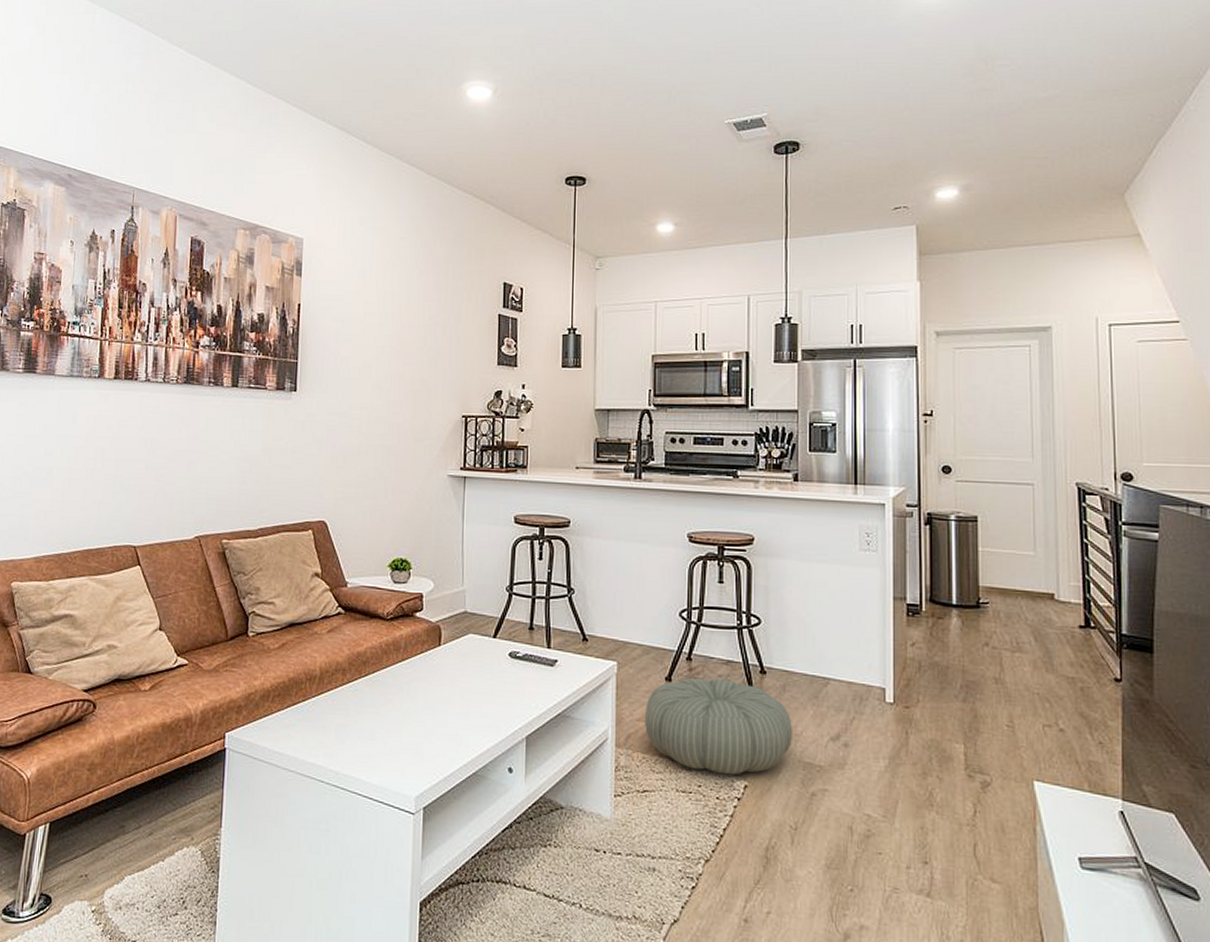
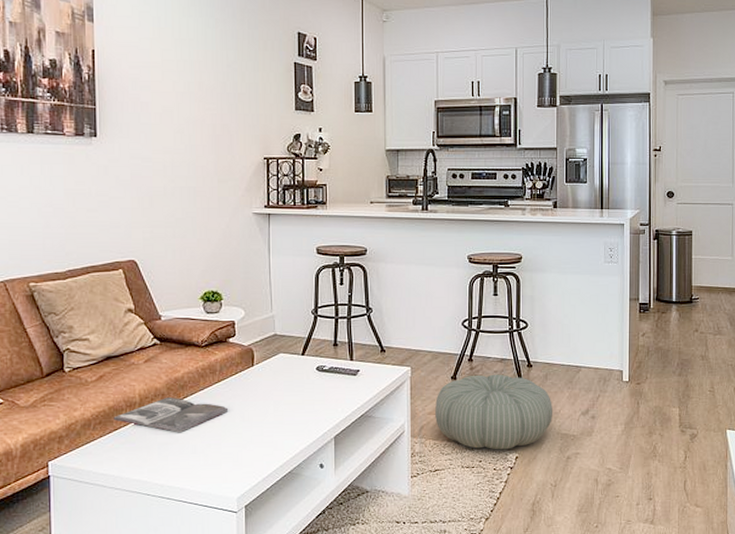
magazine: none [292,672,412,715] -> present [113,396,229,433]

